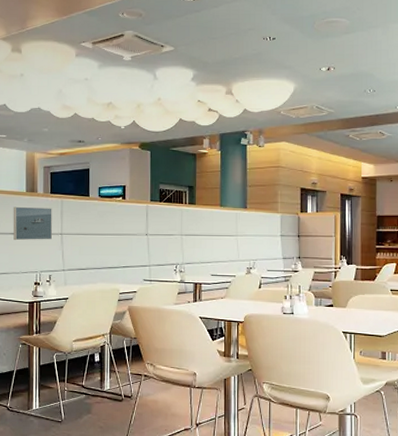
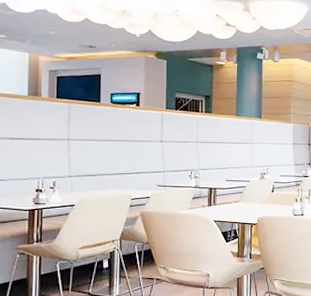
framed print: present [13,206,53,241] -> none [11,110,59,146]

